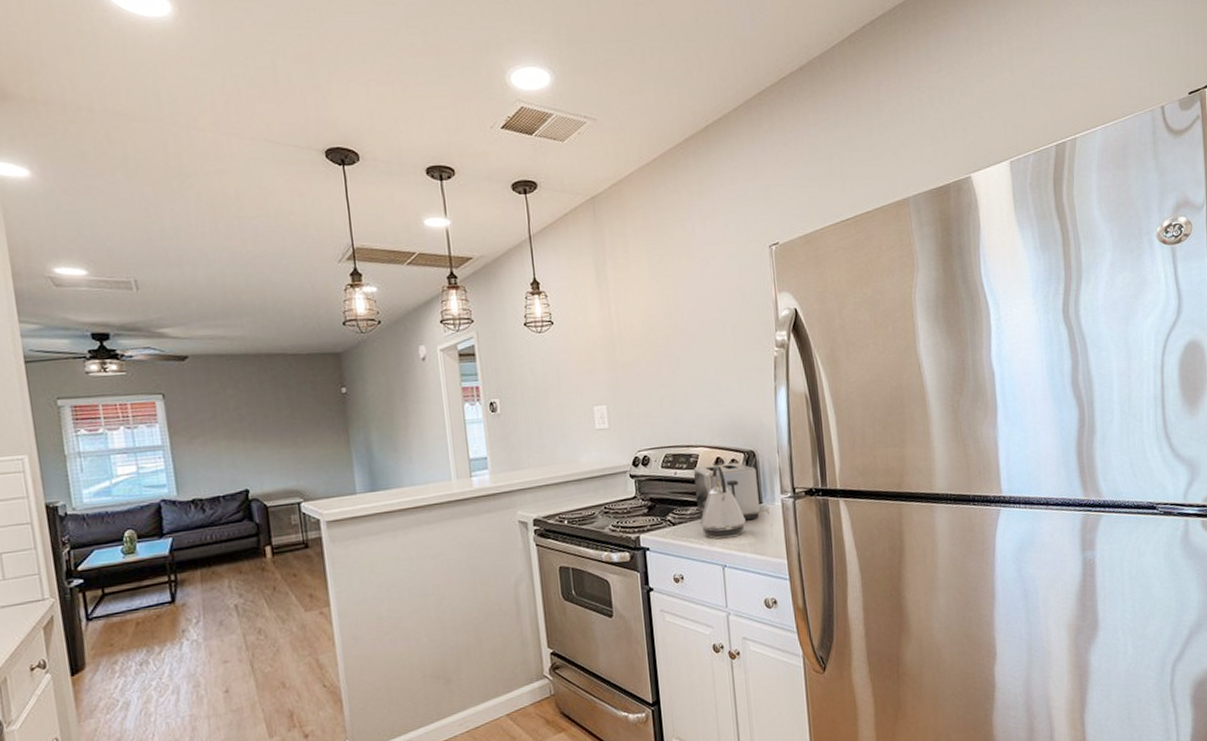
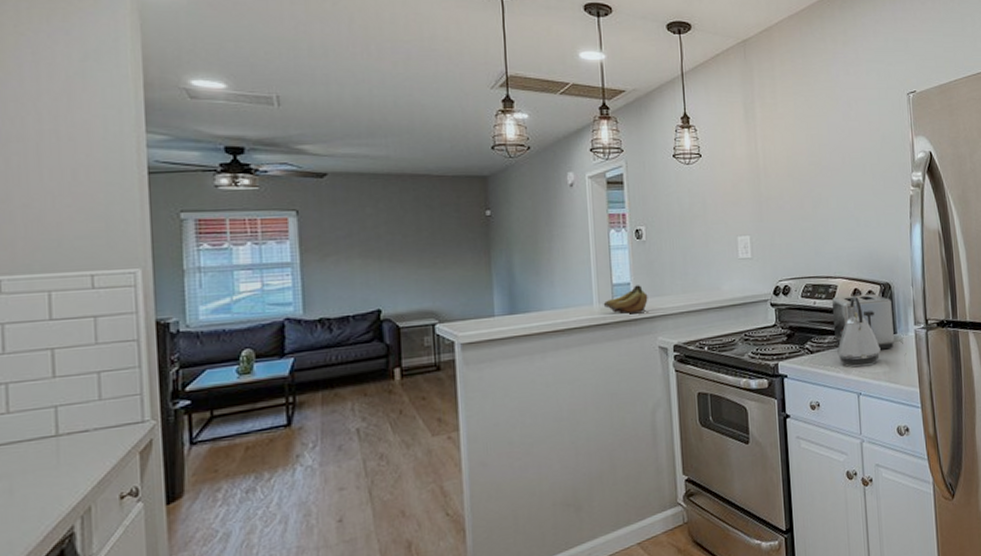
fruit: none [461,459,506,489] -> present [603,285,648,315]

